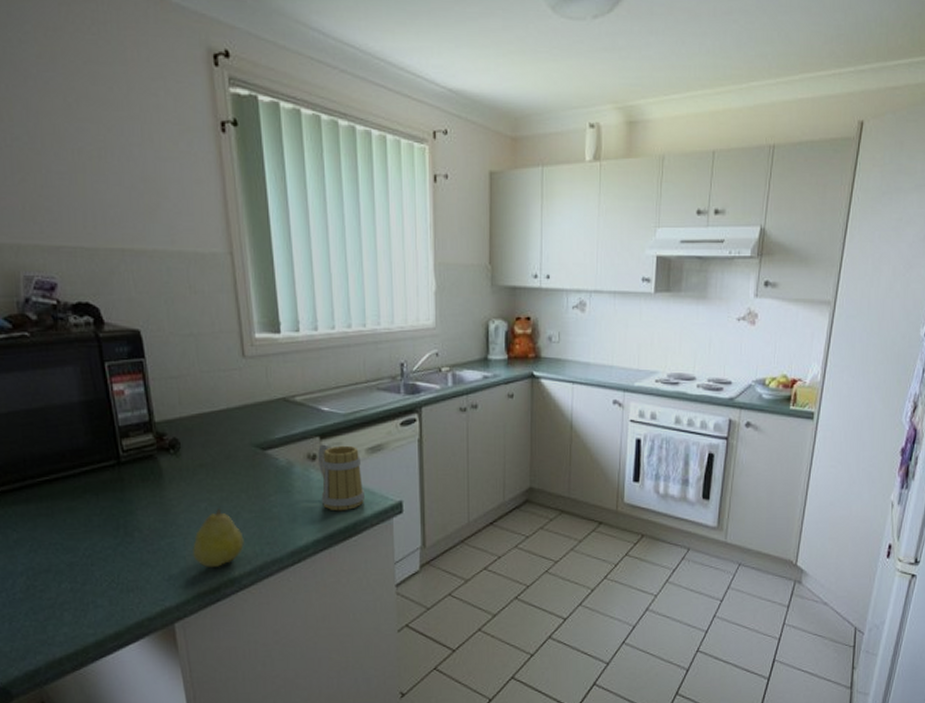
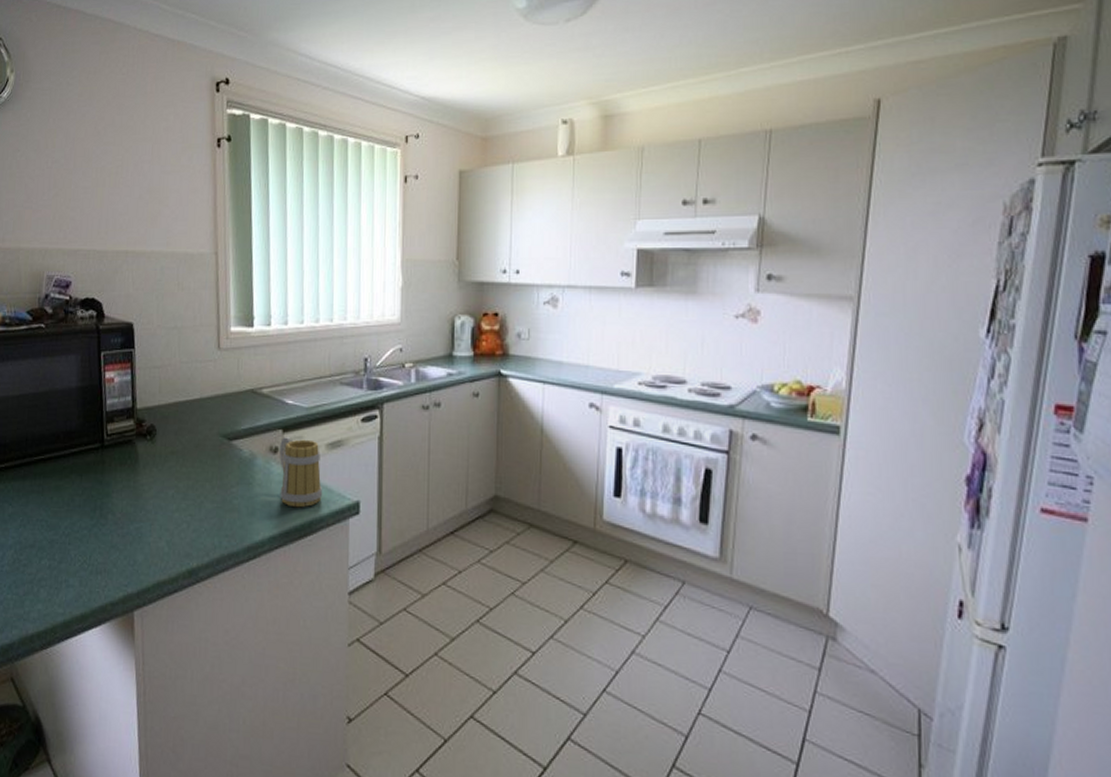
fruit: present [193,508,244,568] -> none [157,496,204,557]

